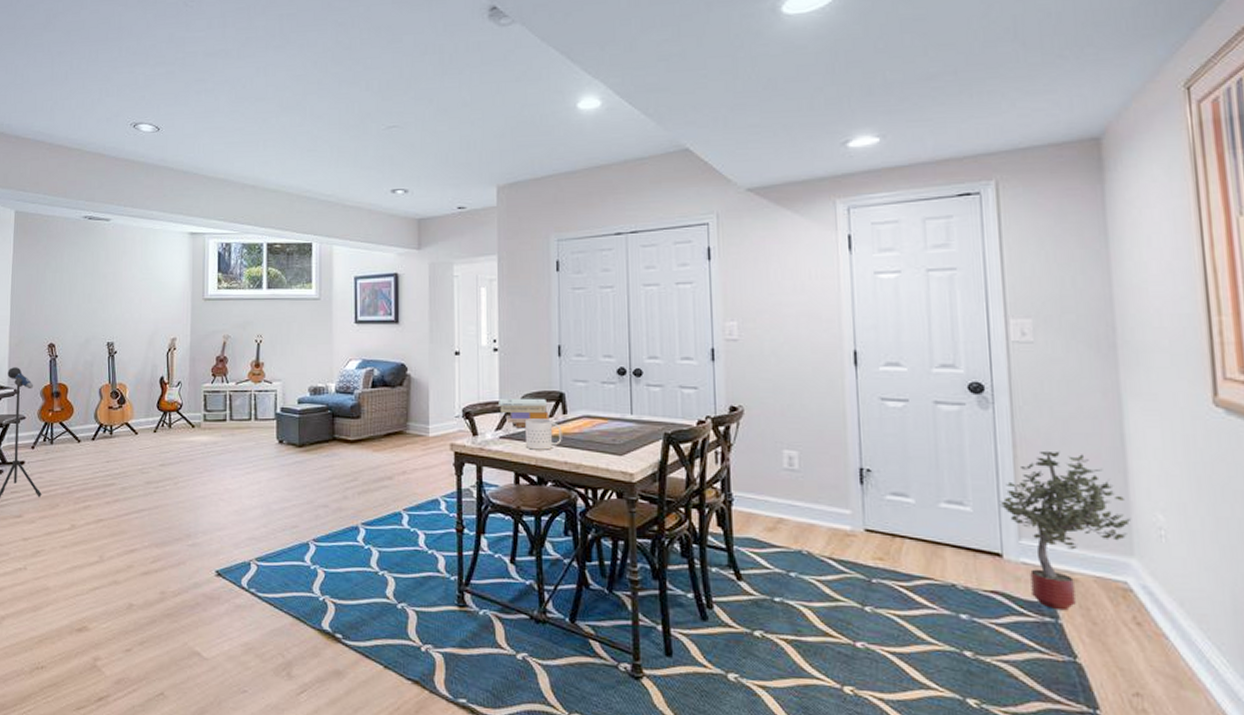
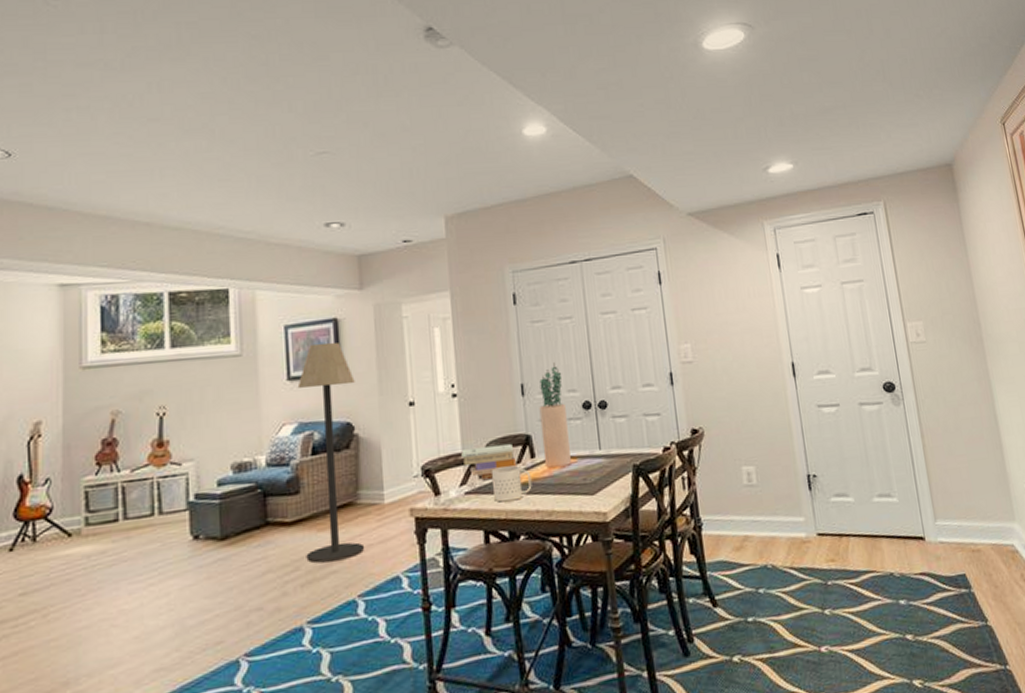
floor lamp: none [362,293,410,479] -> present [297,342,364,564]
vase: none [574,328,602,427] -> present [539,362,571,469]
potted tree: present [999,450,1130,611] -> none [917,436,1009,581]

